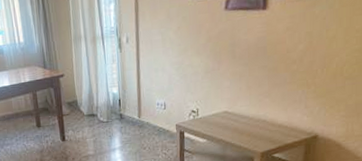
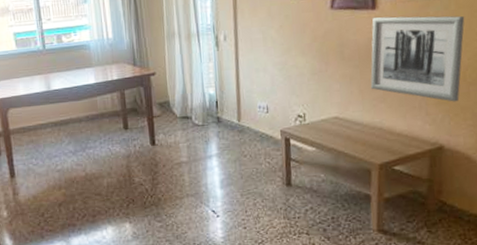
wall art: none [257,14,347,96] -> present [370,15,465,102]

